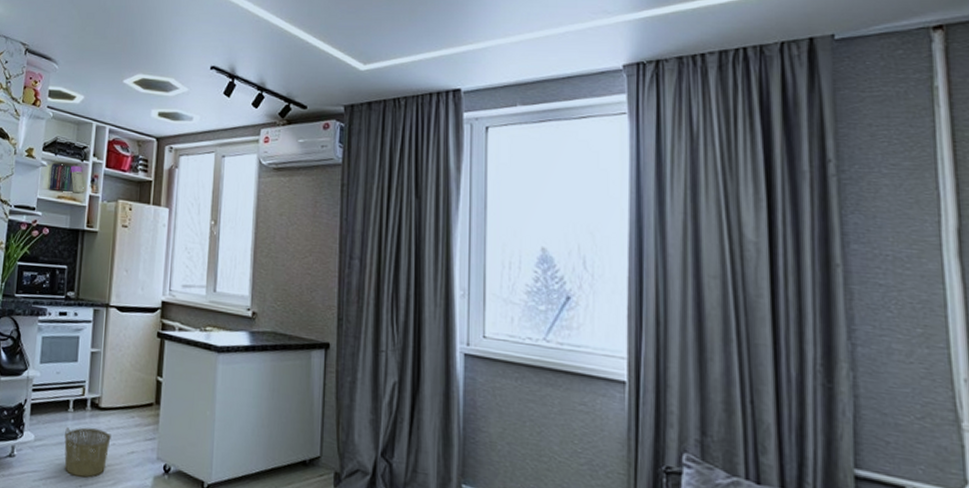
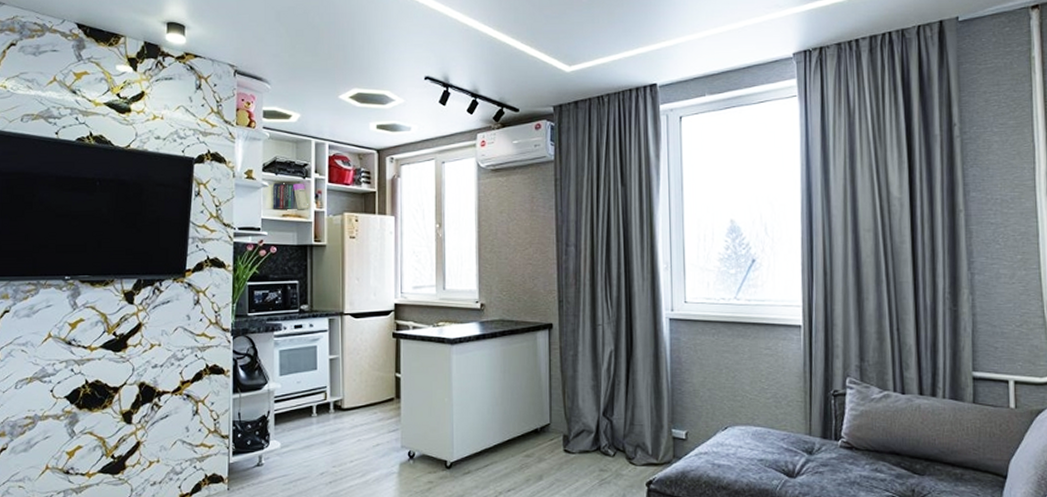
basket: present [64,427,111,478] -> none [311,429,356,474]

